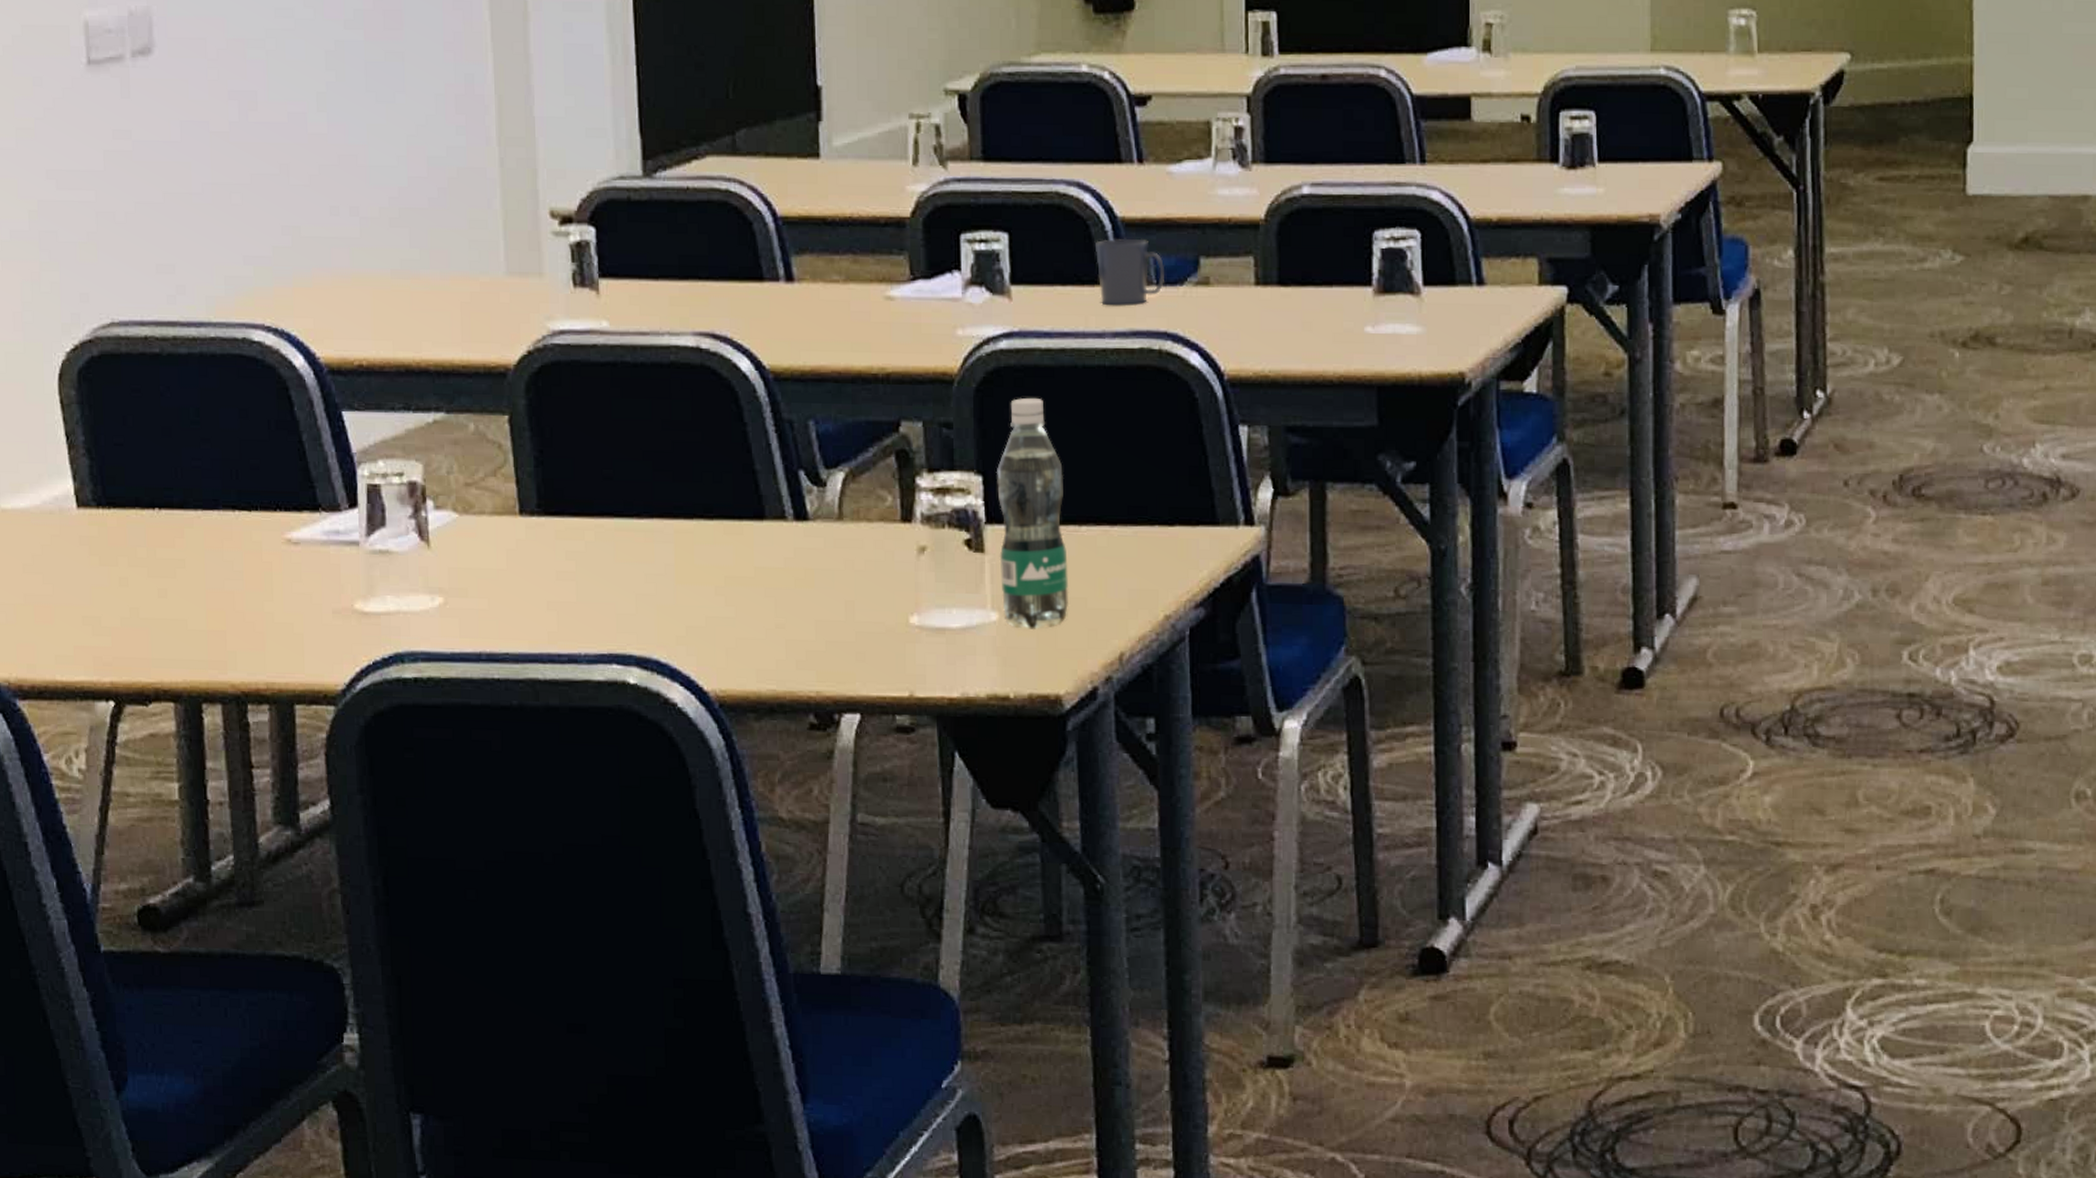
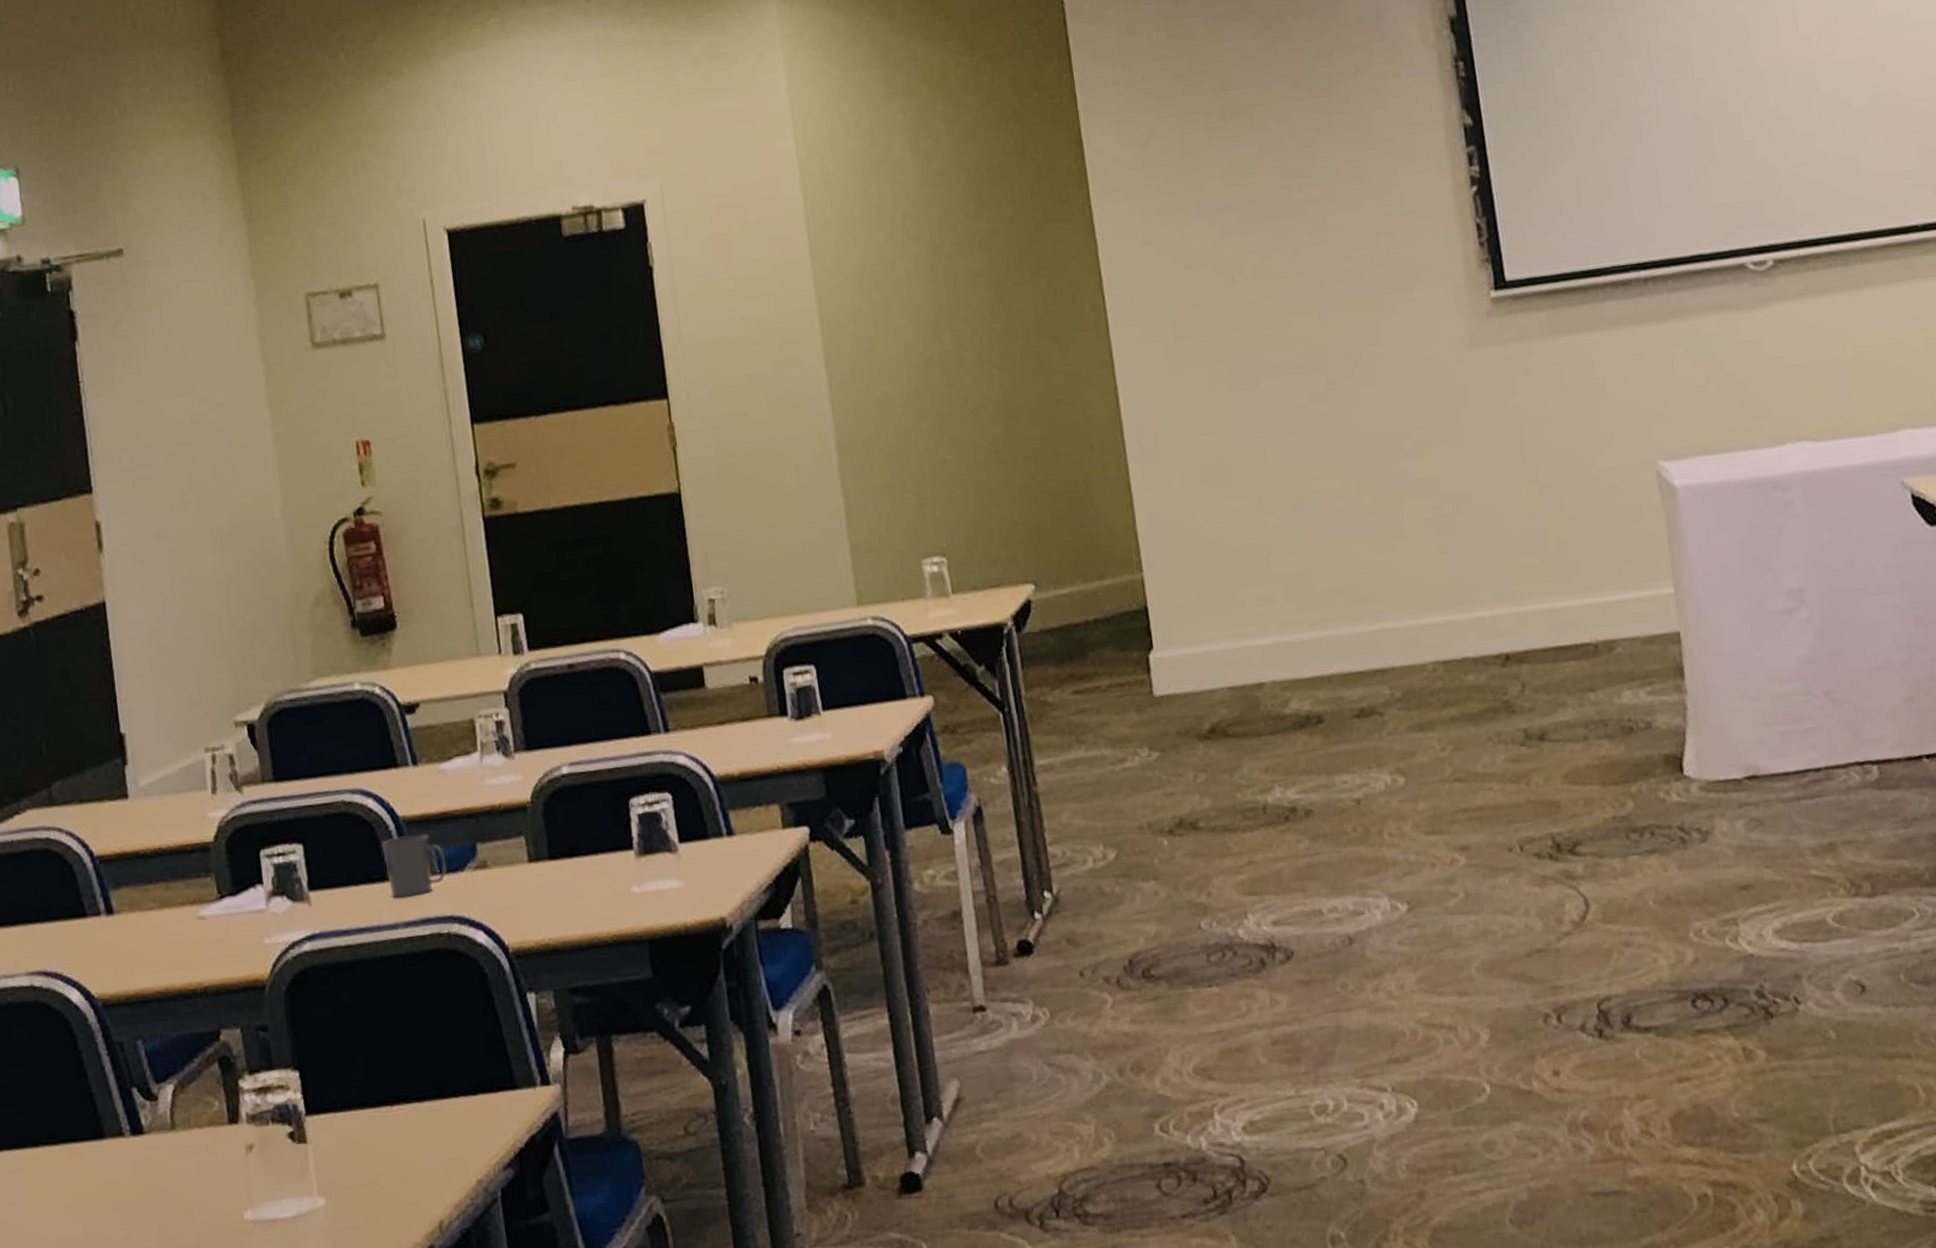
bottle: present [997,397,1069,630] -> none [311,992,388,1212]

